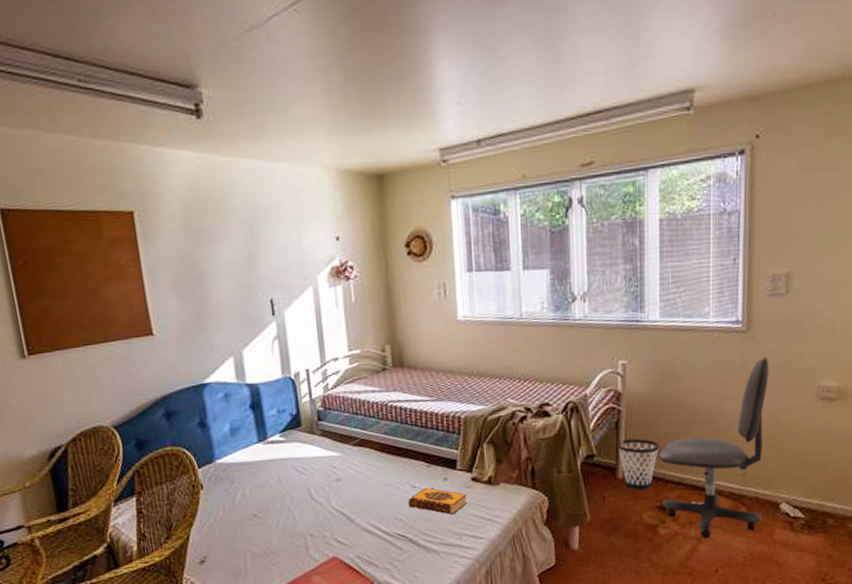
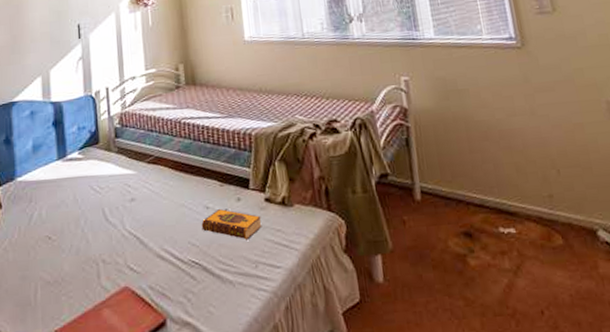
wastebasket: present [618,438,660,490] -> none [411,156,455,213]
office chair: present [657,357,769,539] -> none [453,72,581,272]

